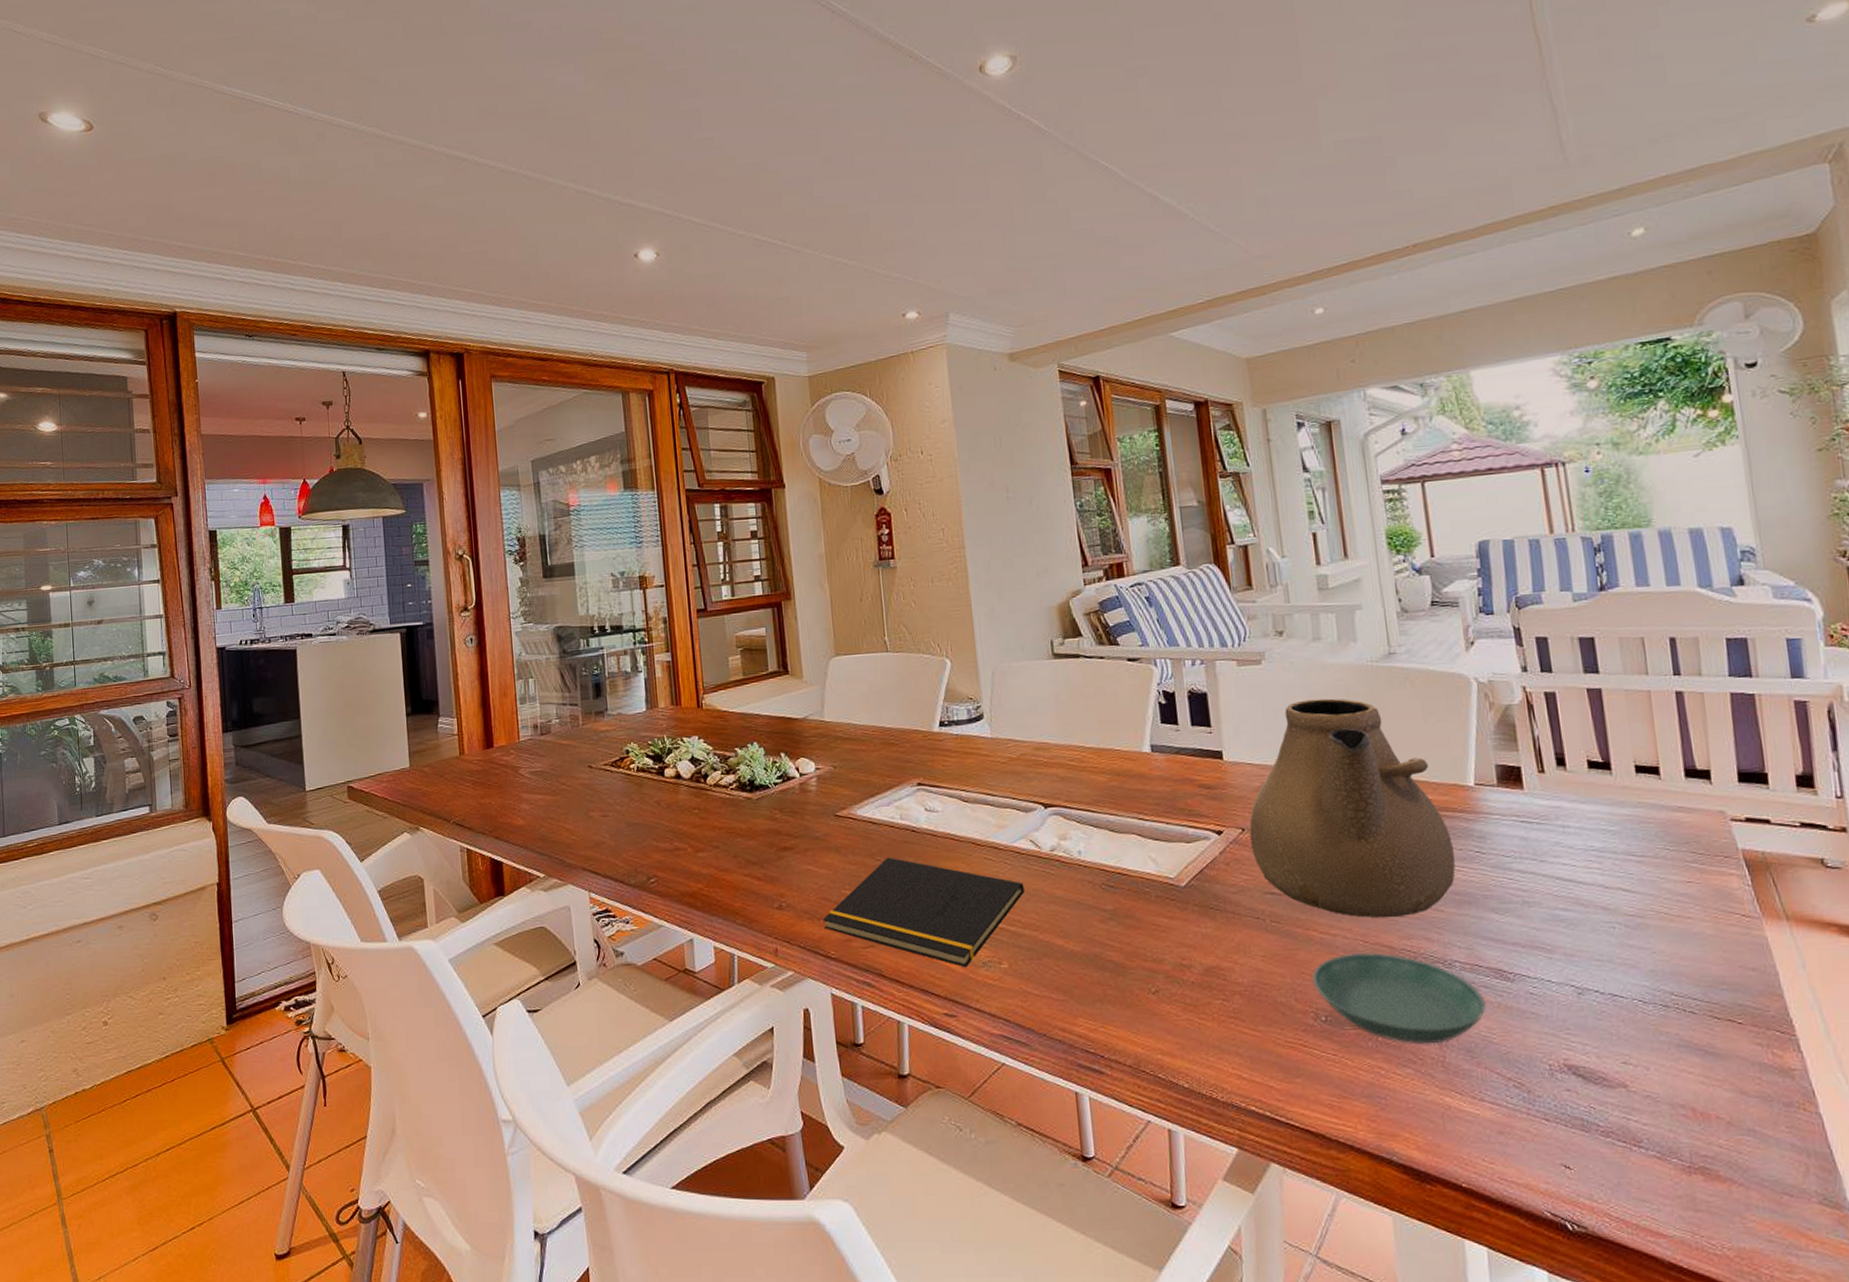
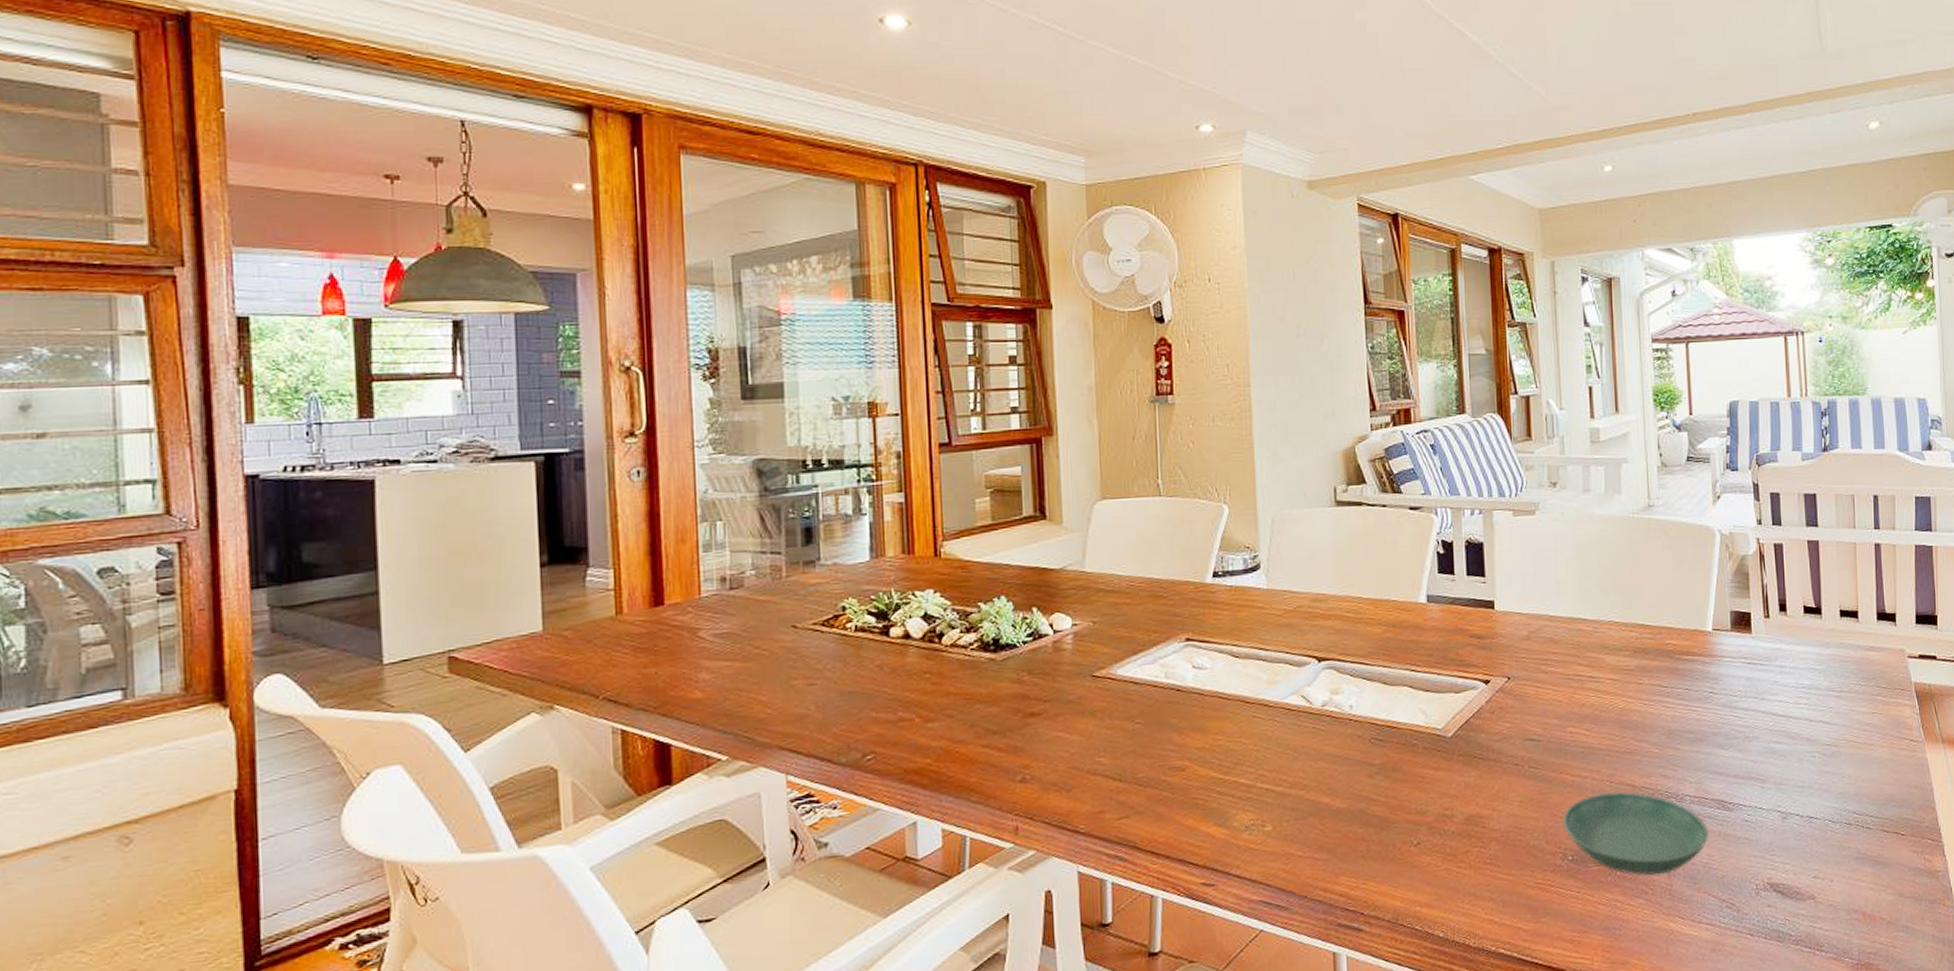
notepad: present [823,857,1025,968] -> none [1072,719,1293,834]
teapot: present [1249,698,1456,918] -> none [1514,548,1692,759]

